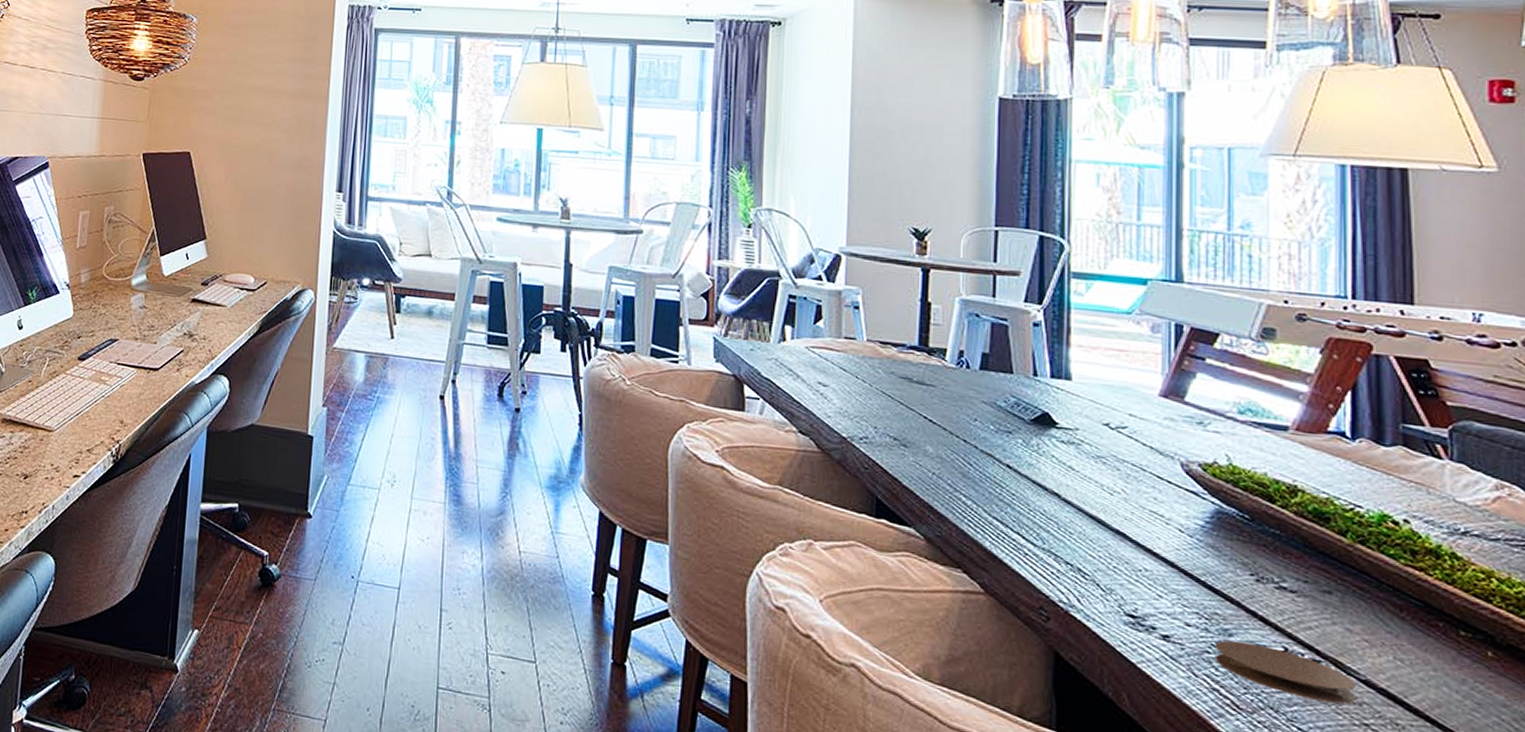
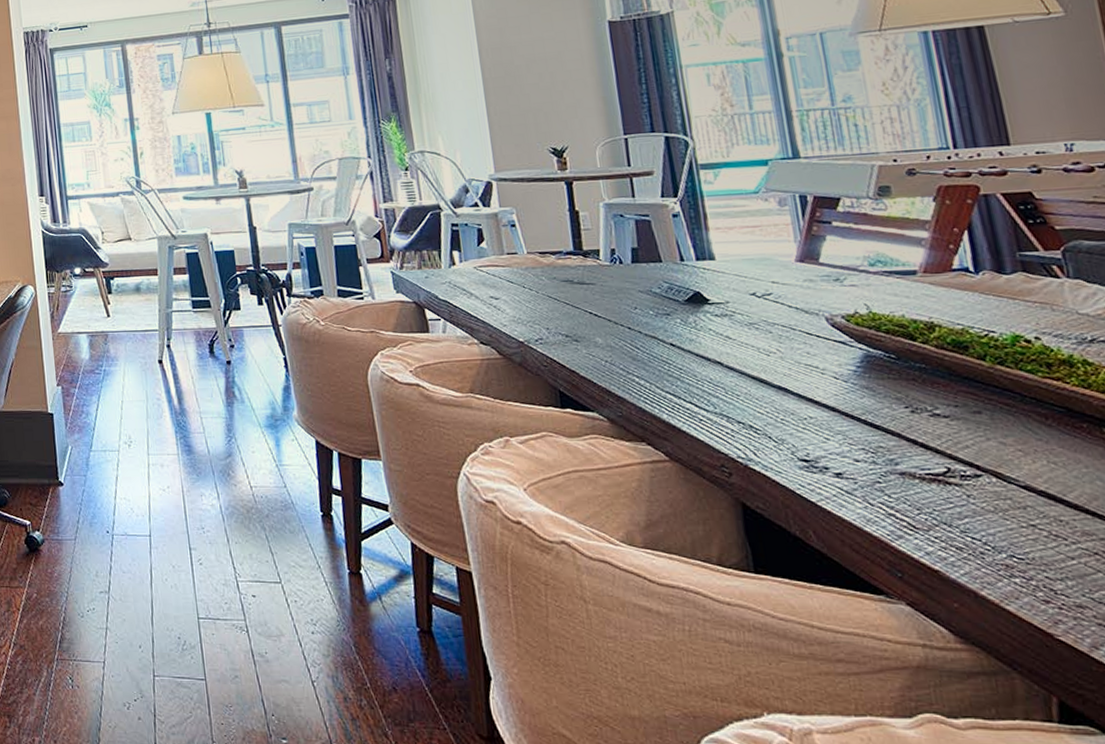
coaster: present [1214,640,1357,704] -> none [883,468,1021,511]

